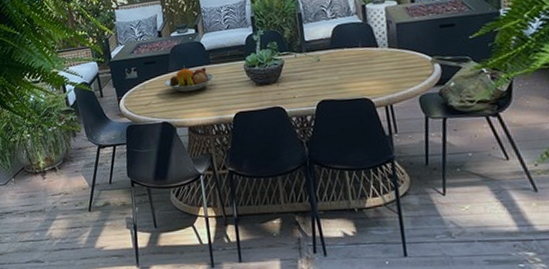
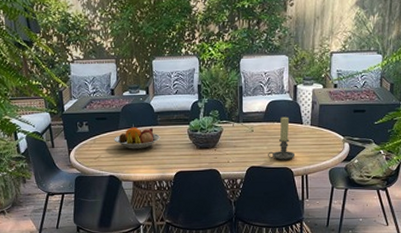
candle holder: none [340,40,374,91] -> present [268,117,296,160]

